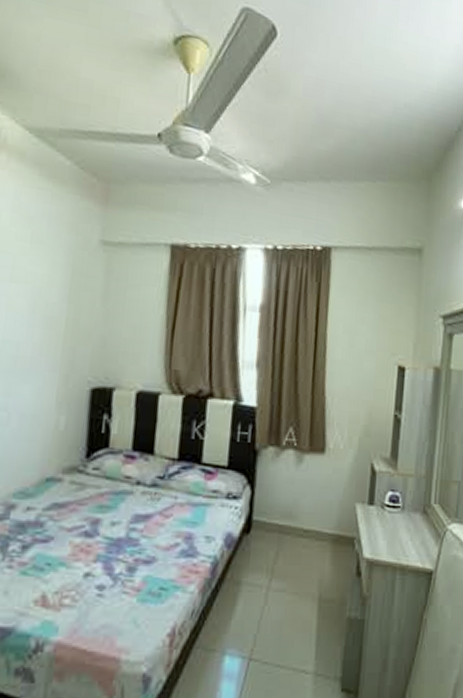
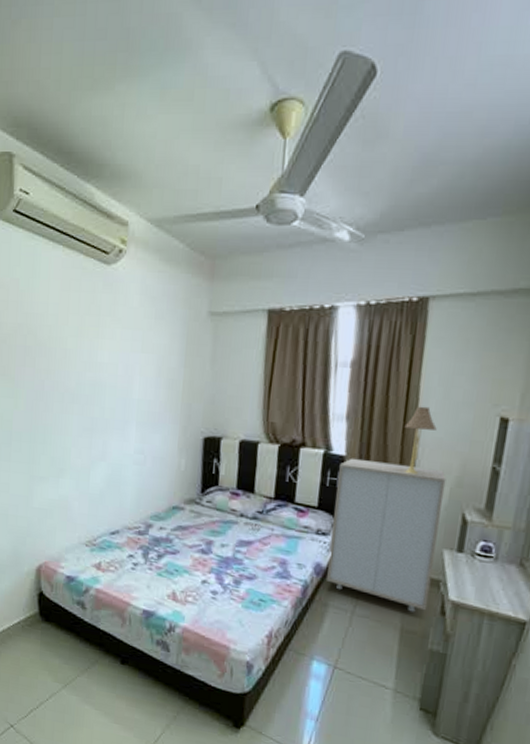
cabinet: none [239,409,355,577] -> present [327,458,446,612]
table lamp: none [314,354,344,425] -> present [403,406,437,475]

